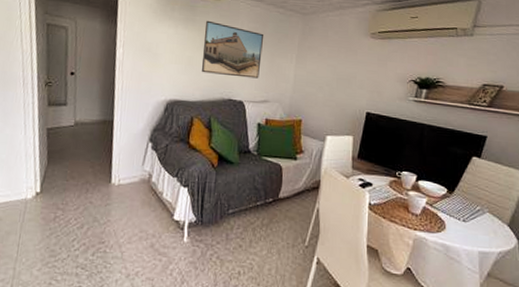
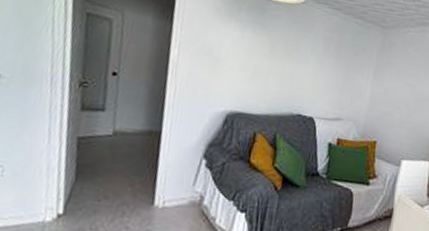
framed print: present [202,20,264,79] -> none [269,25,341,94]

